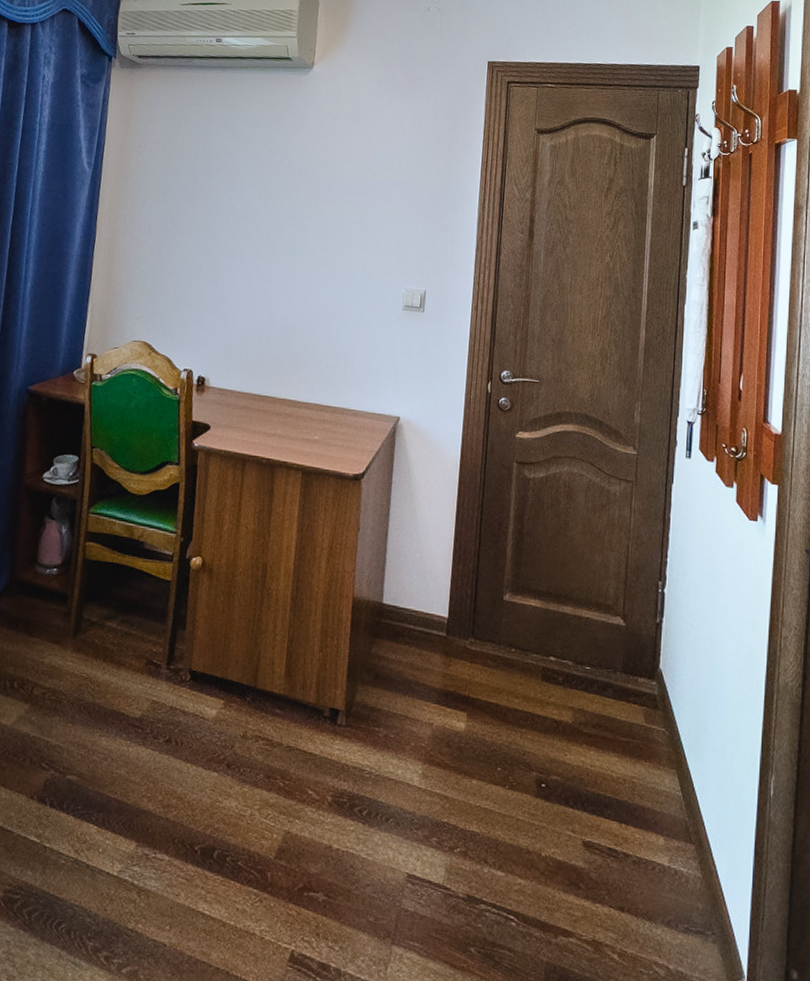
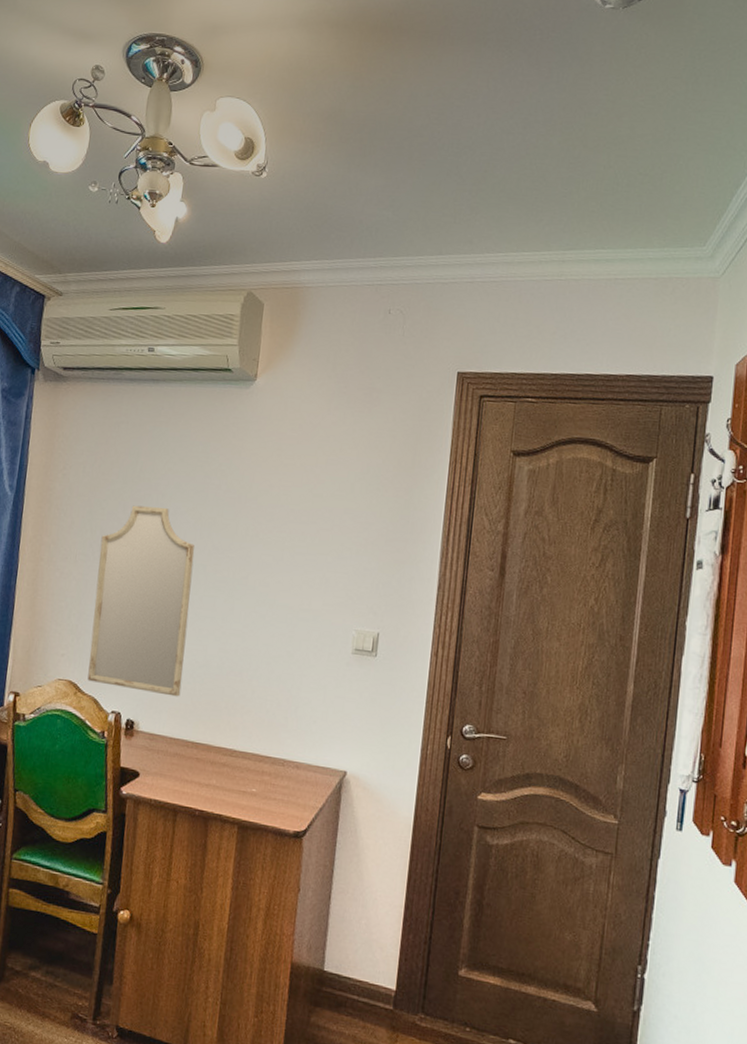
home mirror: none [161,179,260,354] -> present [87,505,195,697]

